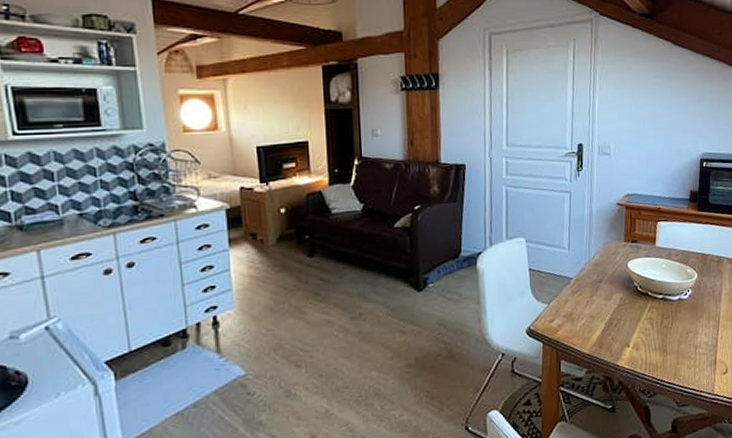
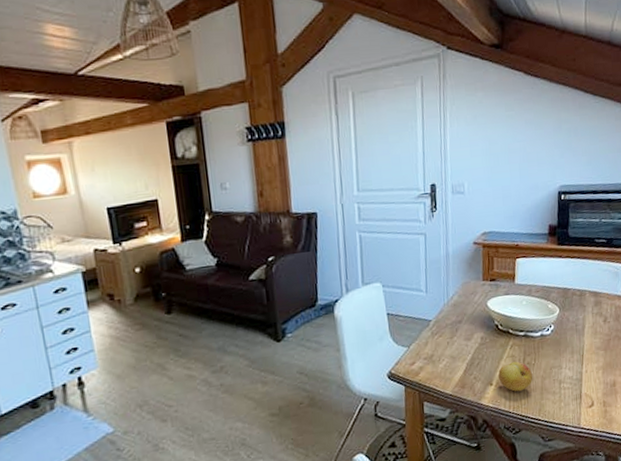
fruit: none [636,324,670,355] -> present [498,361,533,392]

